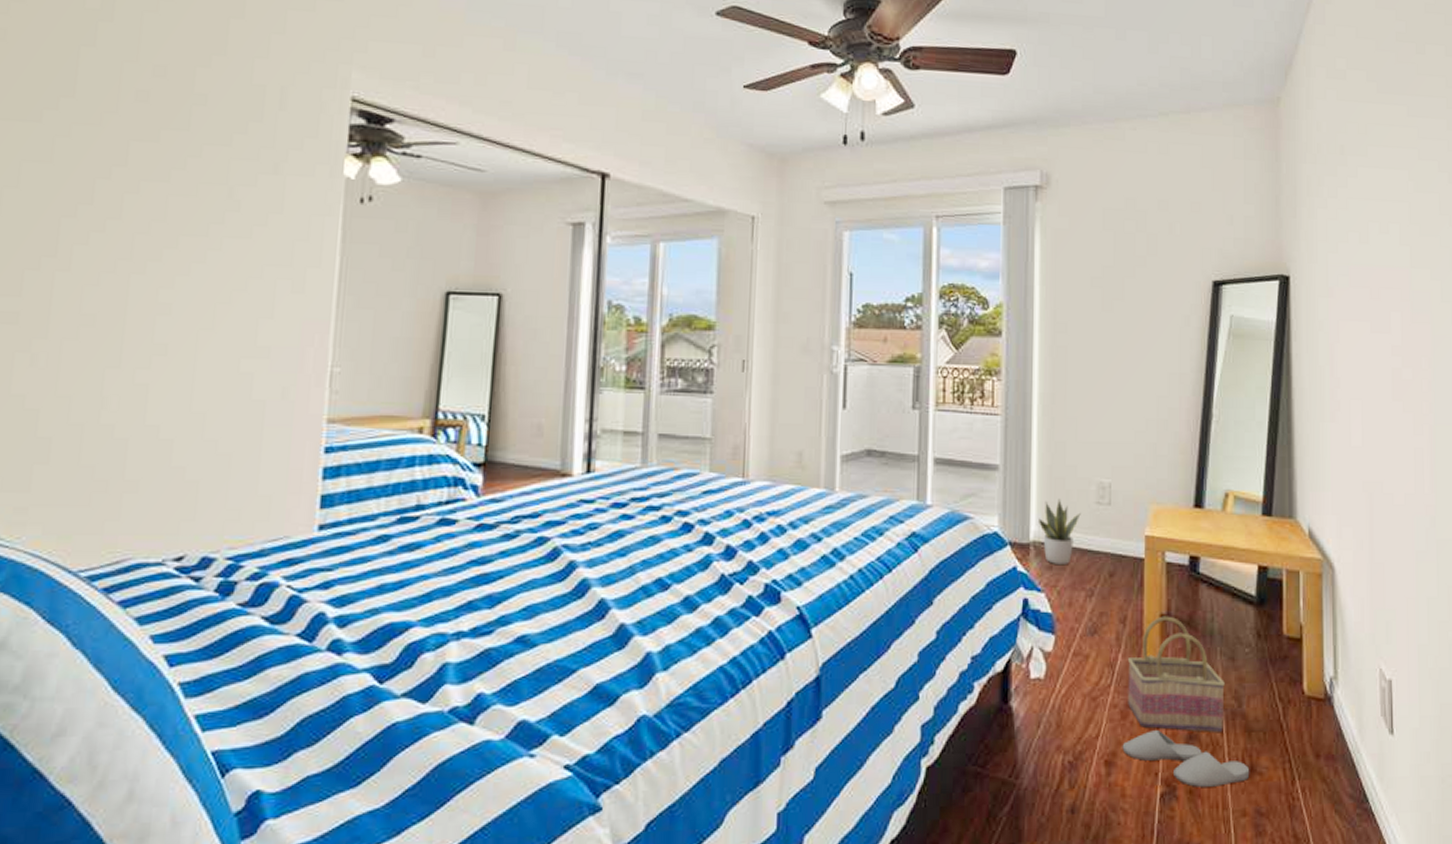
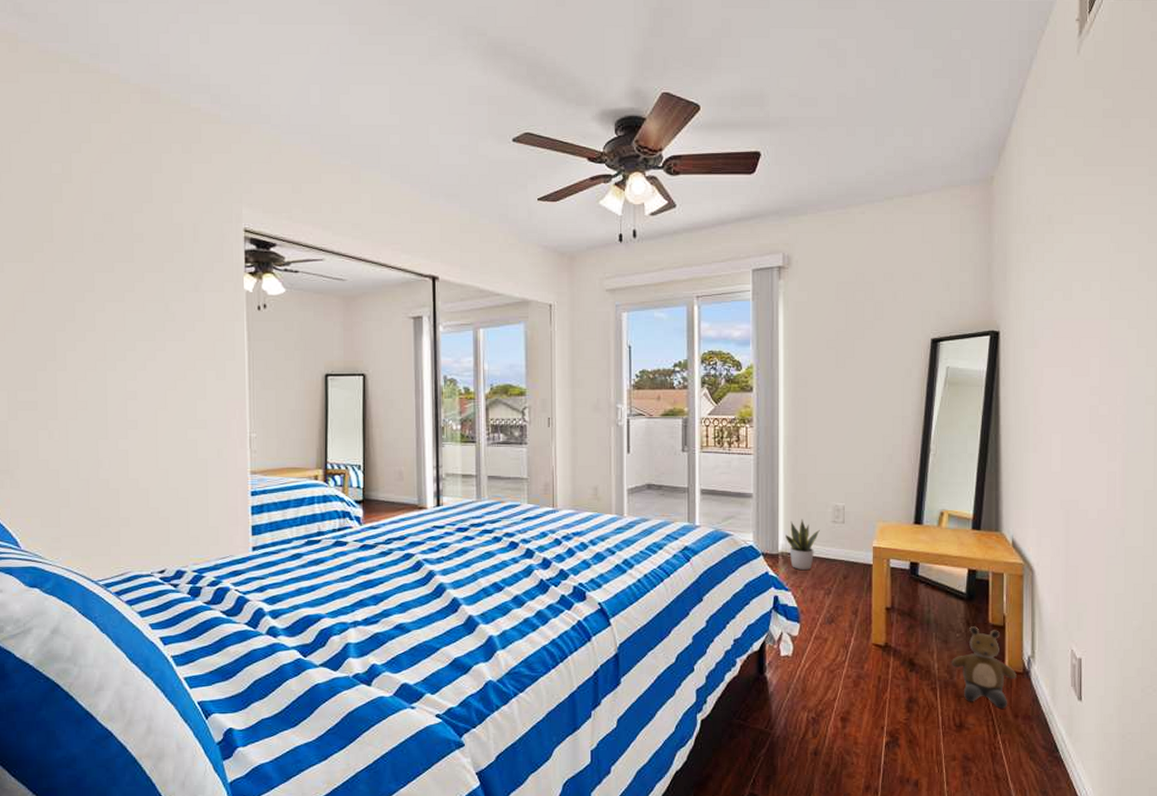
slippers: present [1122,730,1250,787] -> none [855,695,959,738]
basket: present [1127,616,1225,732] -> none [858,609,939,697]
bear: none [1240,639,1317,746] -> present [952,626,1017,709]

